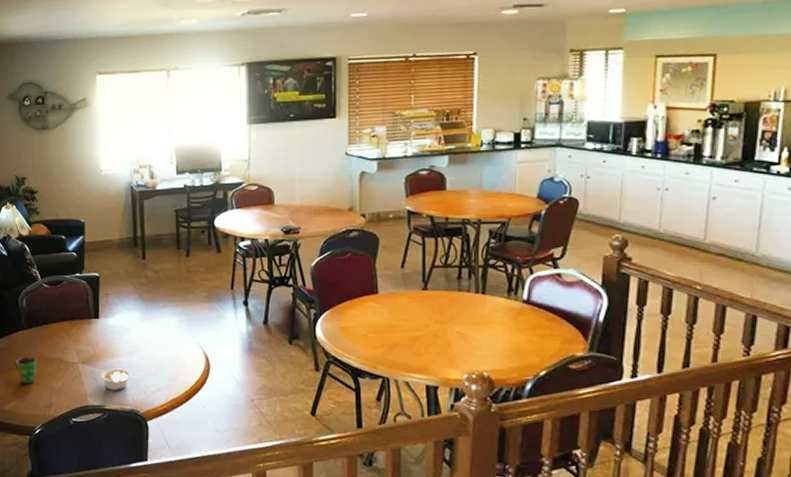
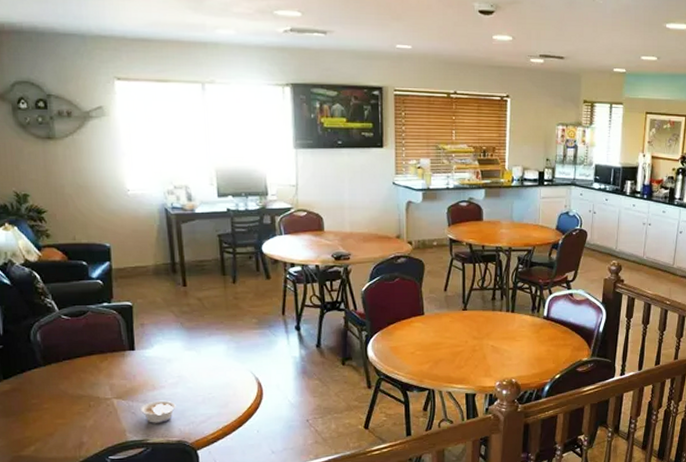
cup: present [14,357,37,384] -> none [30,396,61,426]

